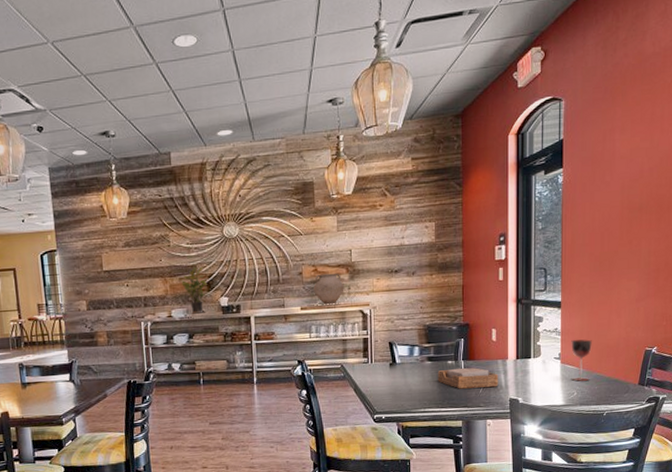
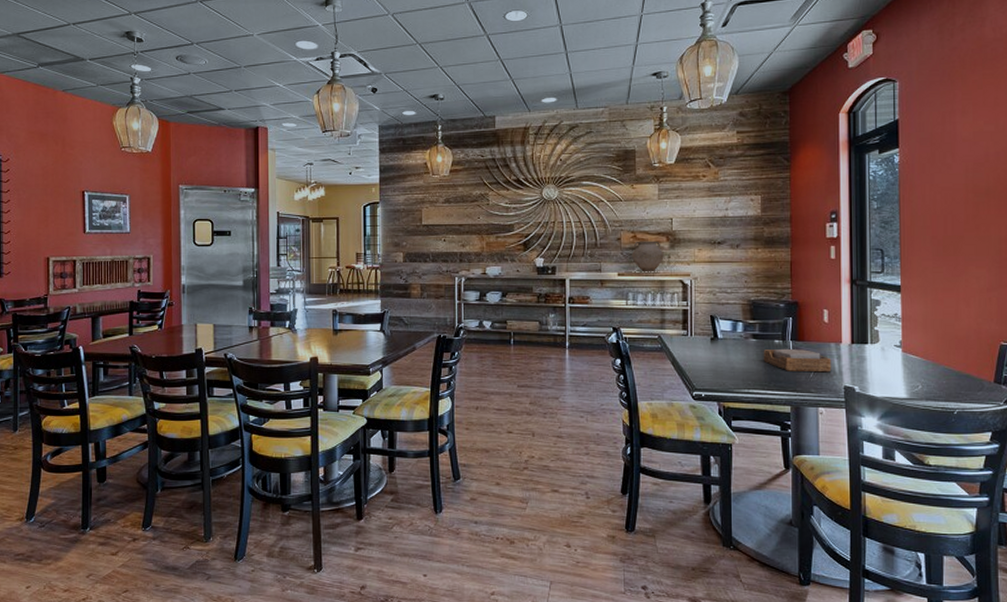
potted plant: present [181,266,208,314] -> none [498,226,524,273]
wineglass: present [571,339,592,382] -> none [913,327,938,373]

